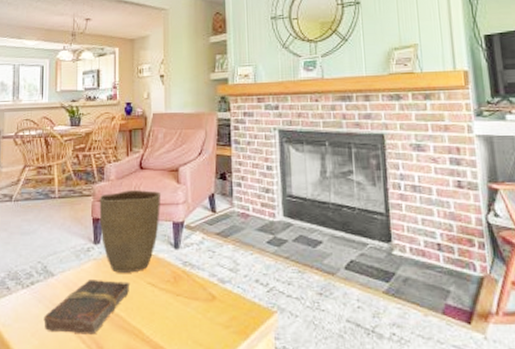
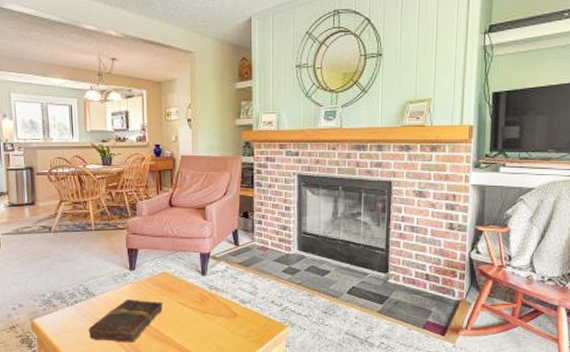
vase: present [99,190,160,273] -> none [133,225,189,294]

